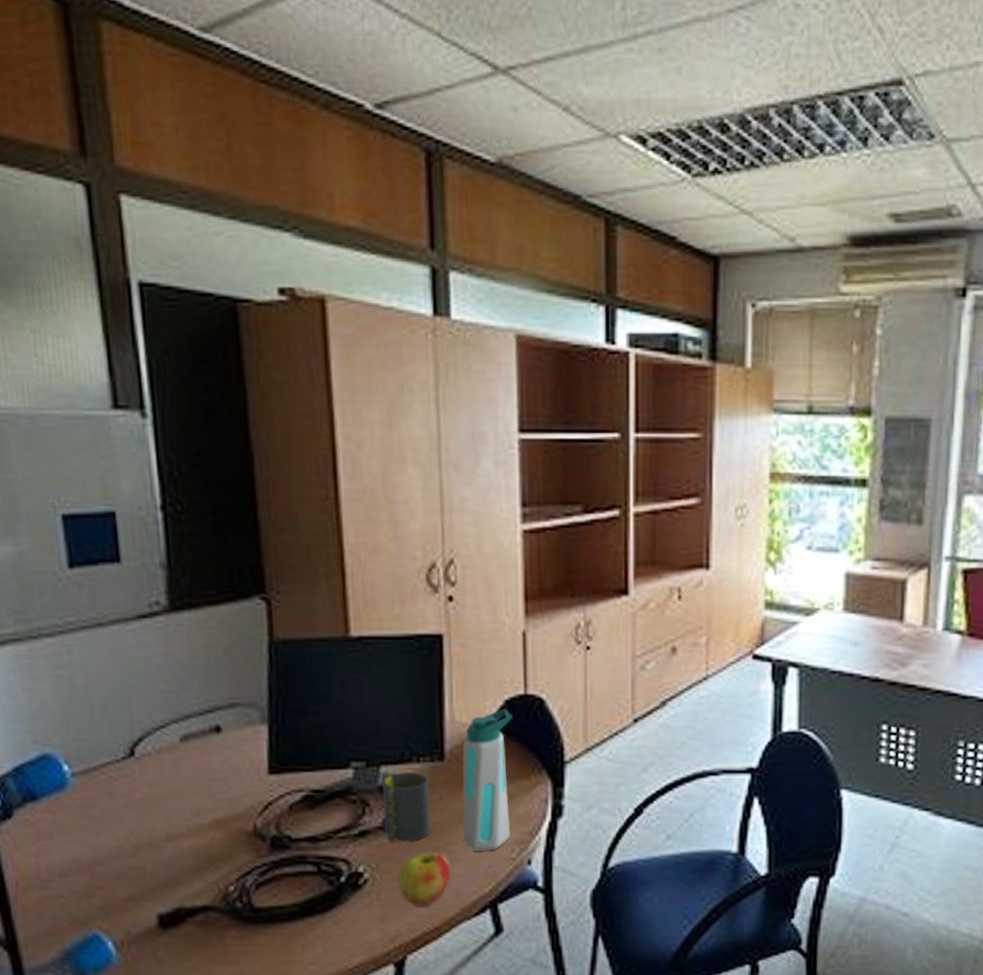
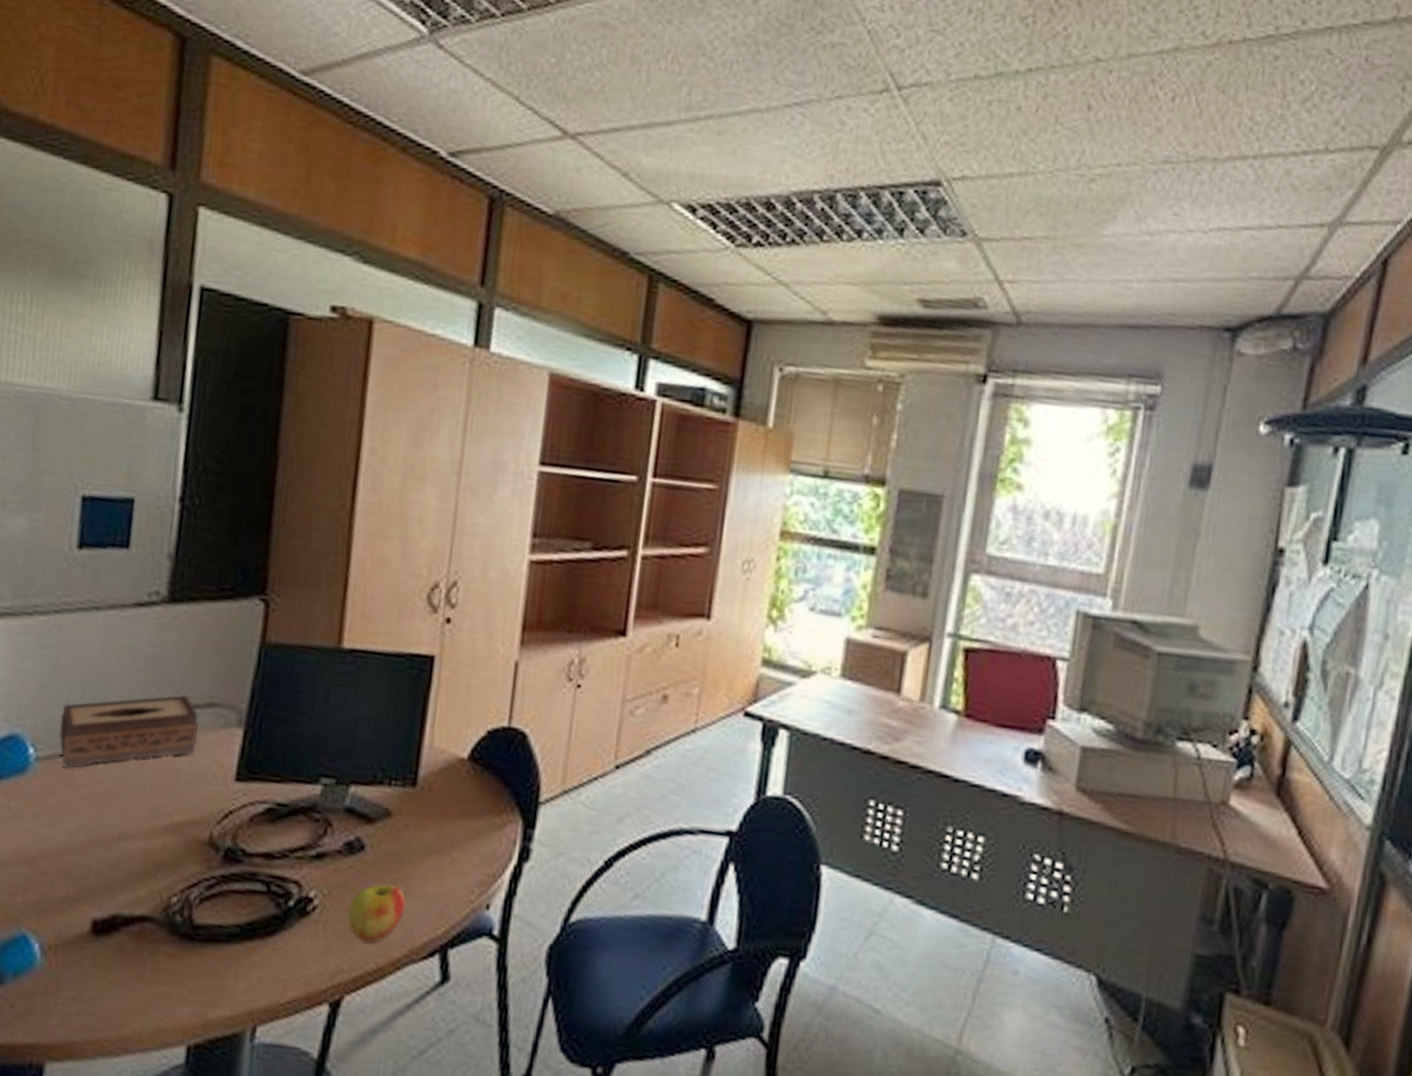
tissue box: none [87,699,225,782] -> present [58,695,199,770]
mug: present [383,772,431,843] -> none [342,794,397,870]
water bottle: present [462,708,513,852] -> none [422,739,493,890]

